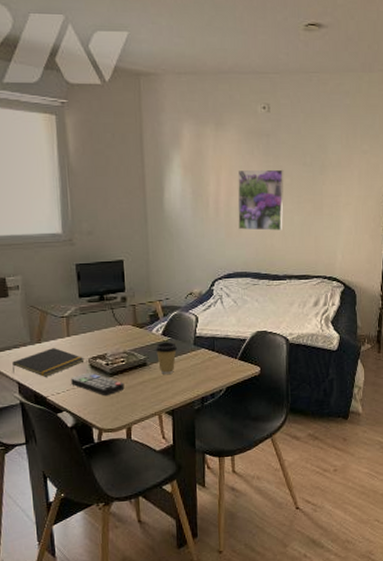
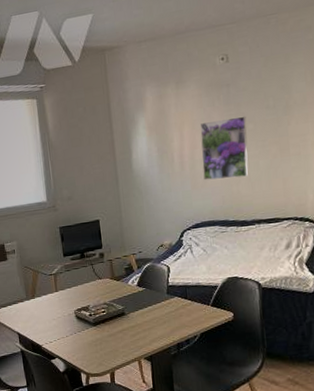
notepad: present [12,348,85,377] -> none [13,302,71,328]
remote control: present [71,372,125,396] -> none [61,322,107,344]
coffee cup: present [155,341,178,374] -> none [131,292,153,323]

